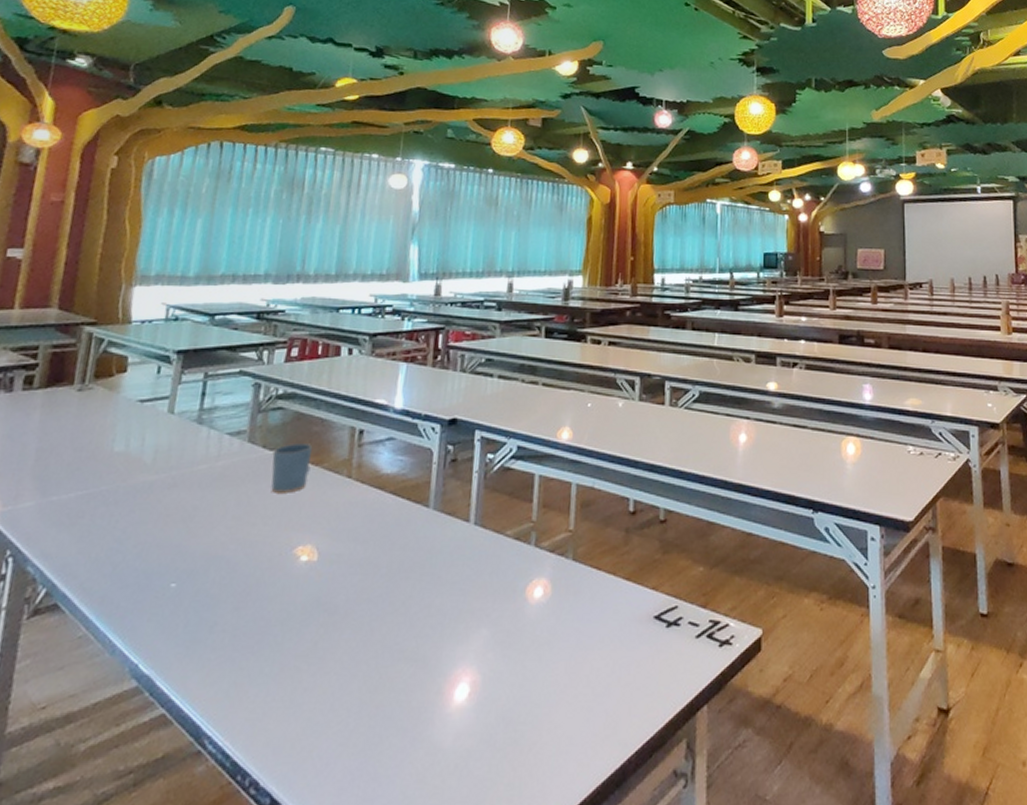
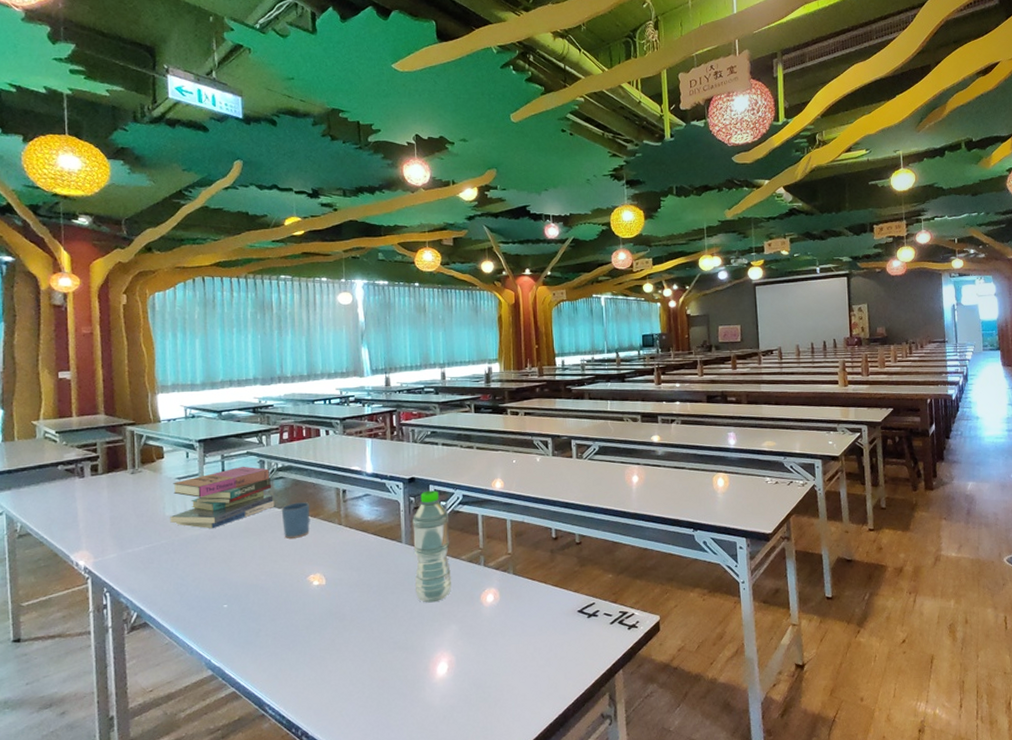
books: none [118,389,266,474] -> present [170,466,275,529]
water bottle: none [438,438,495,595] -> present [413,490,452,603]

